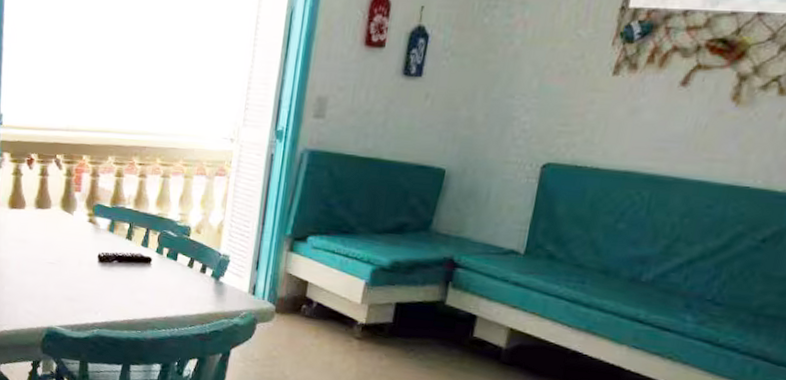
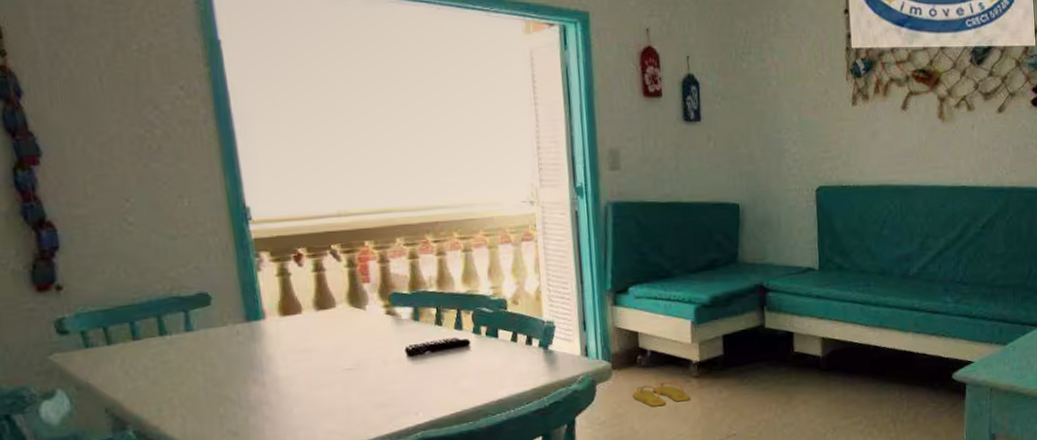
flip-flop: none [290,334,348,360] -> present [633,381,691,407]

